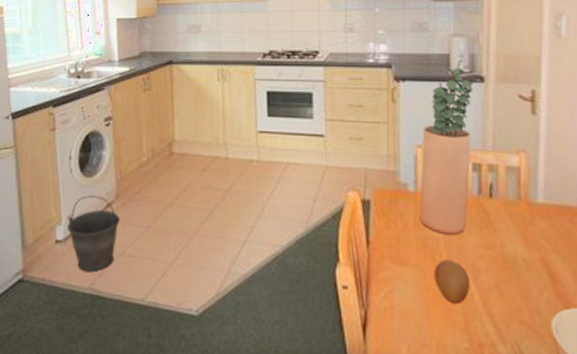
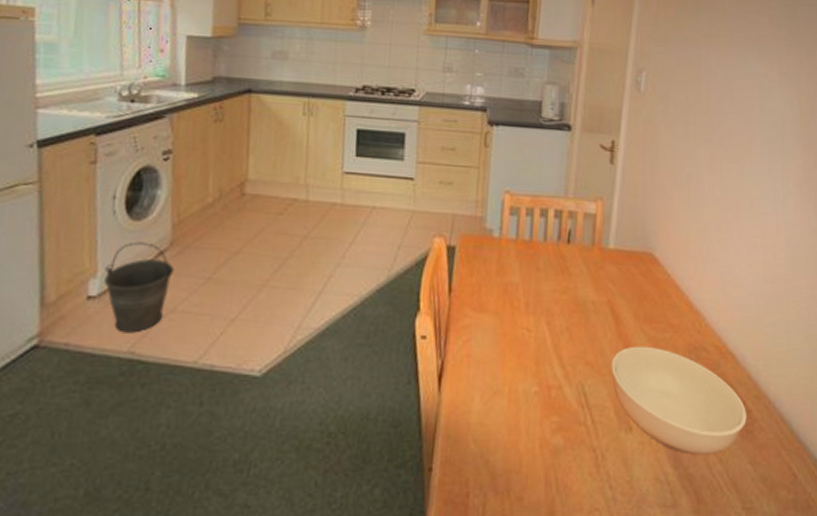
vase: present [419,60,474,235] -> none [502,107,561,280]
fruit: present [434,260,471,305] -> none [511,306,545,349]

